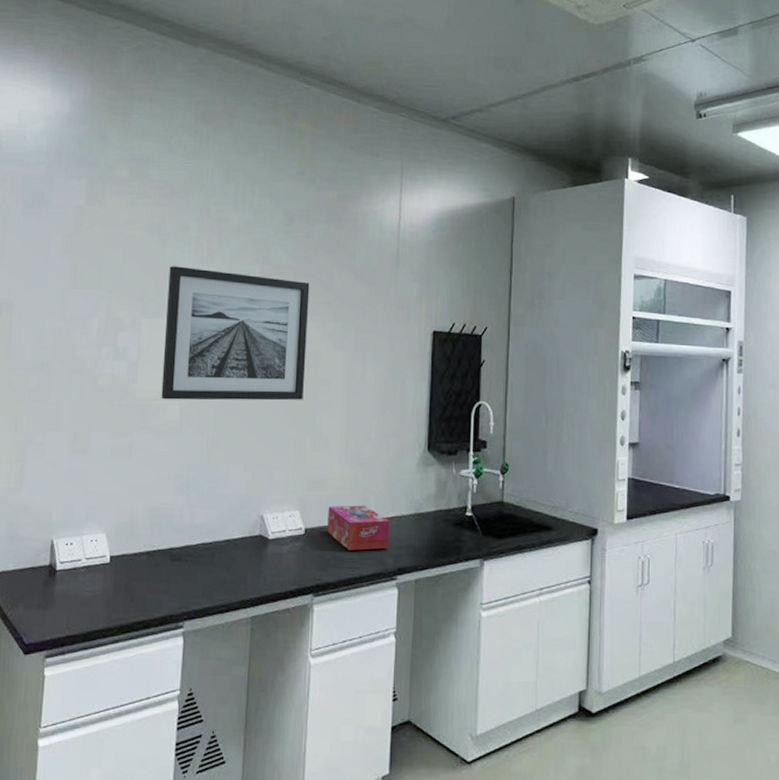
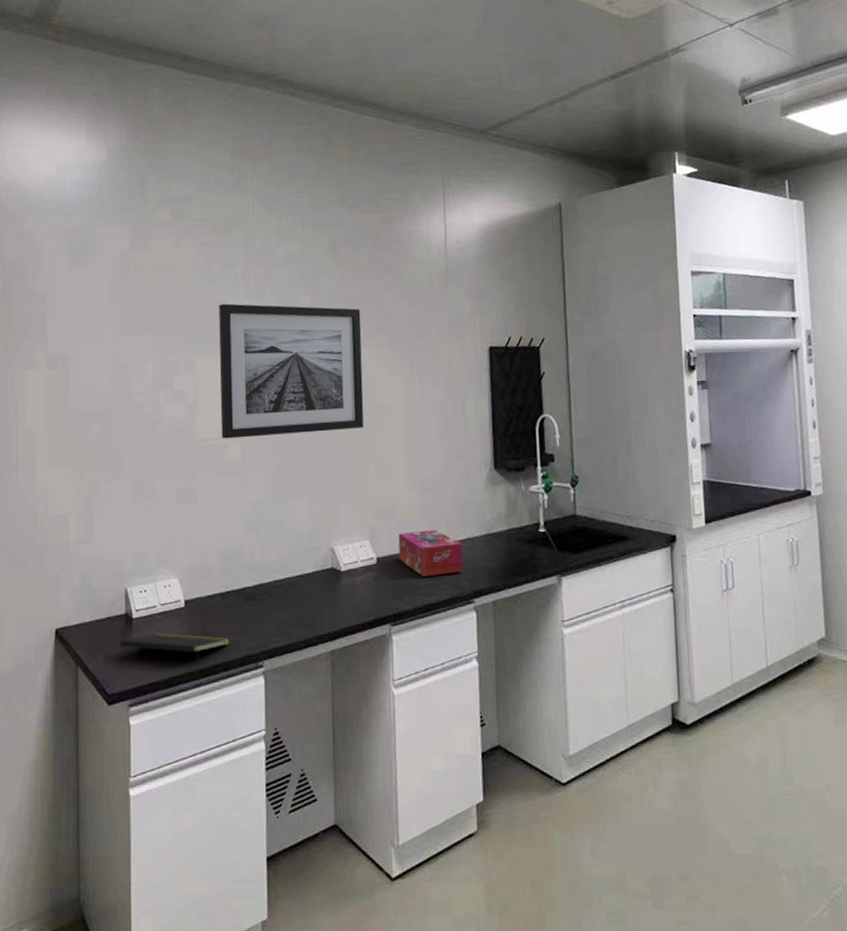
notepad: none [41,586,152,621] -> present [120,632,230,665]

